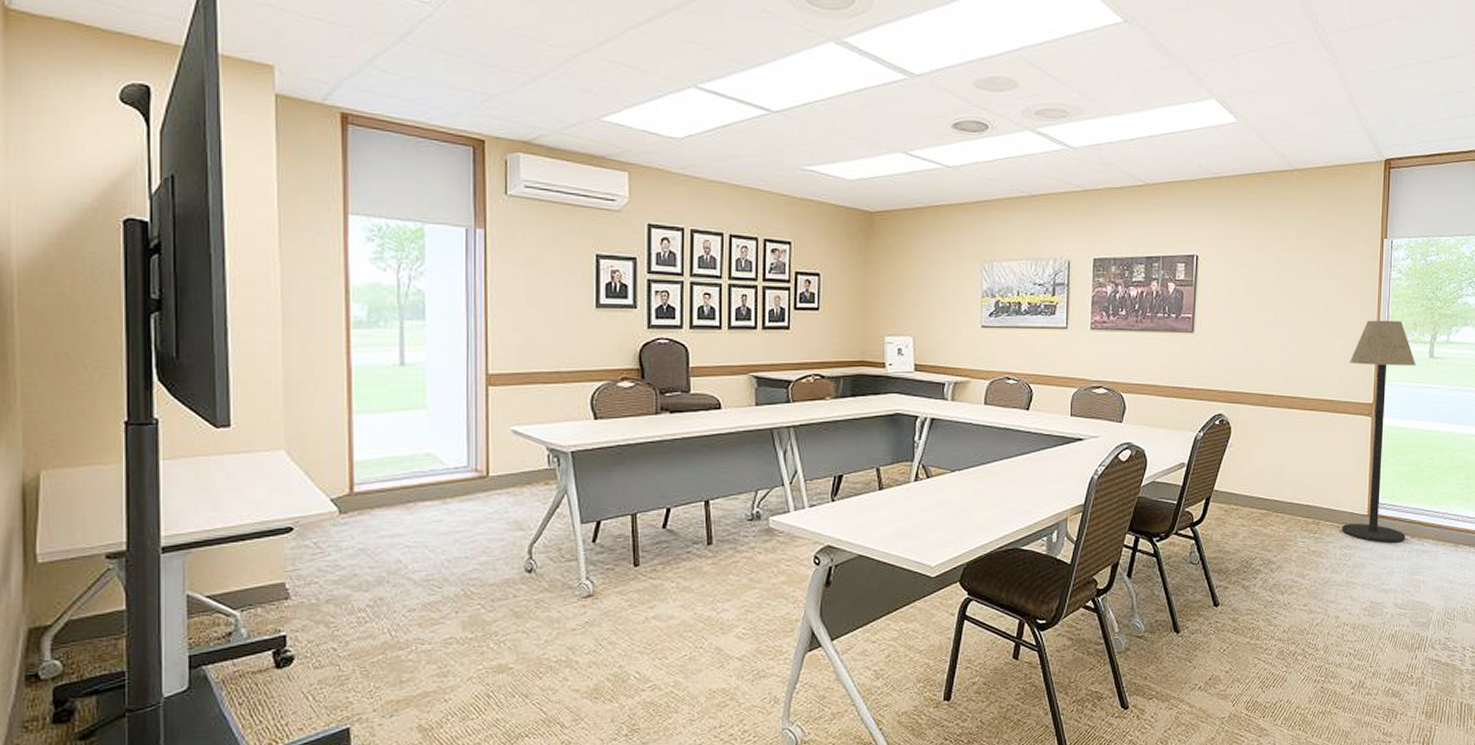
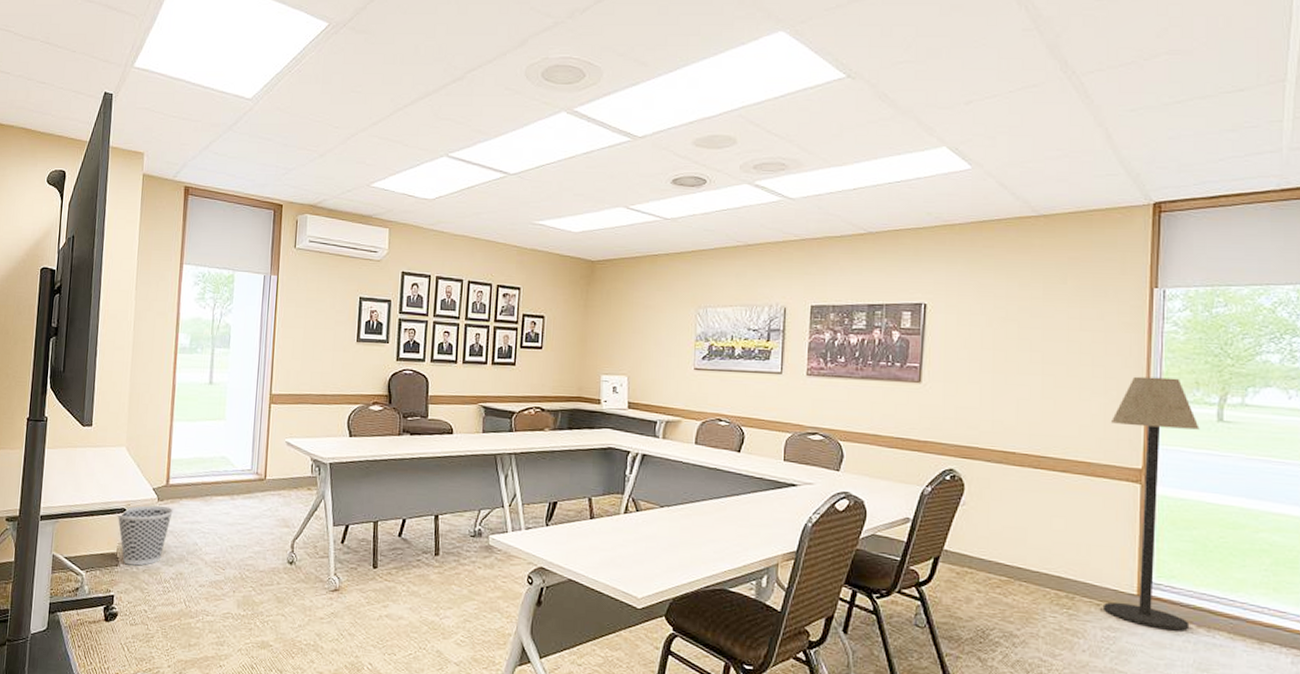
wastebasket: none [279,520,362,596] -> present [116,505,173,566]

